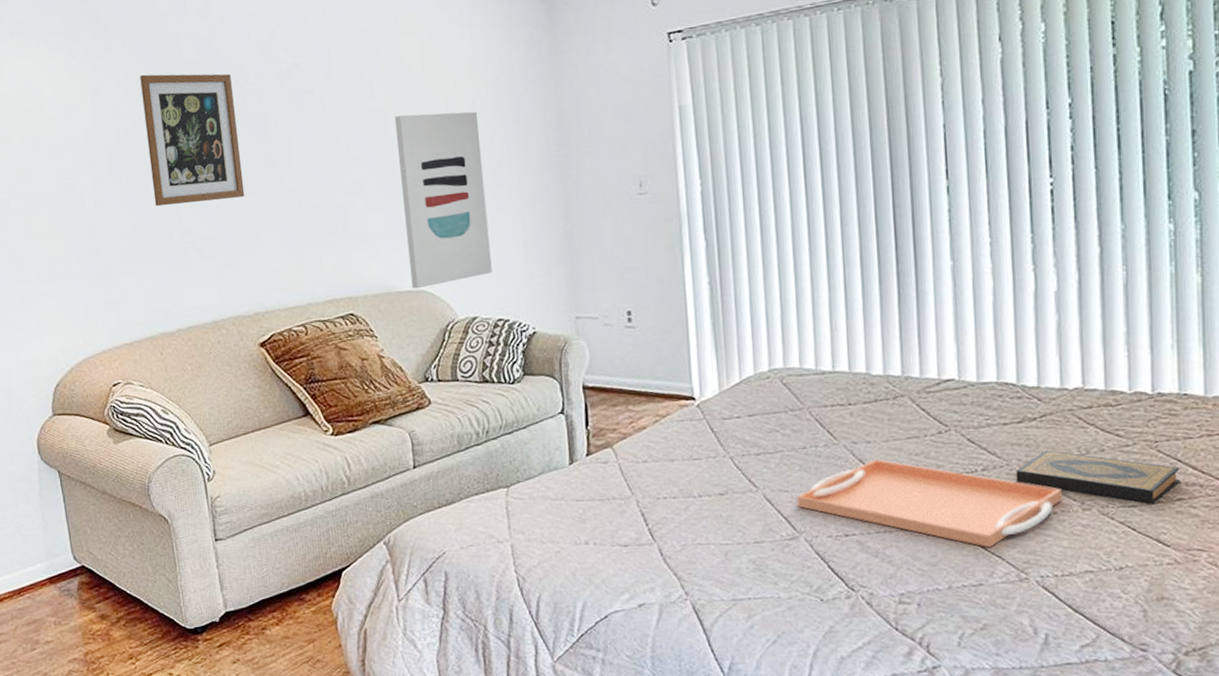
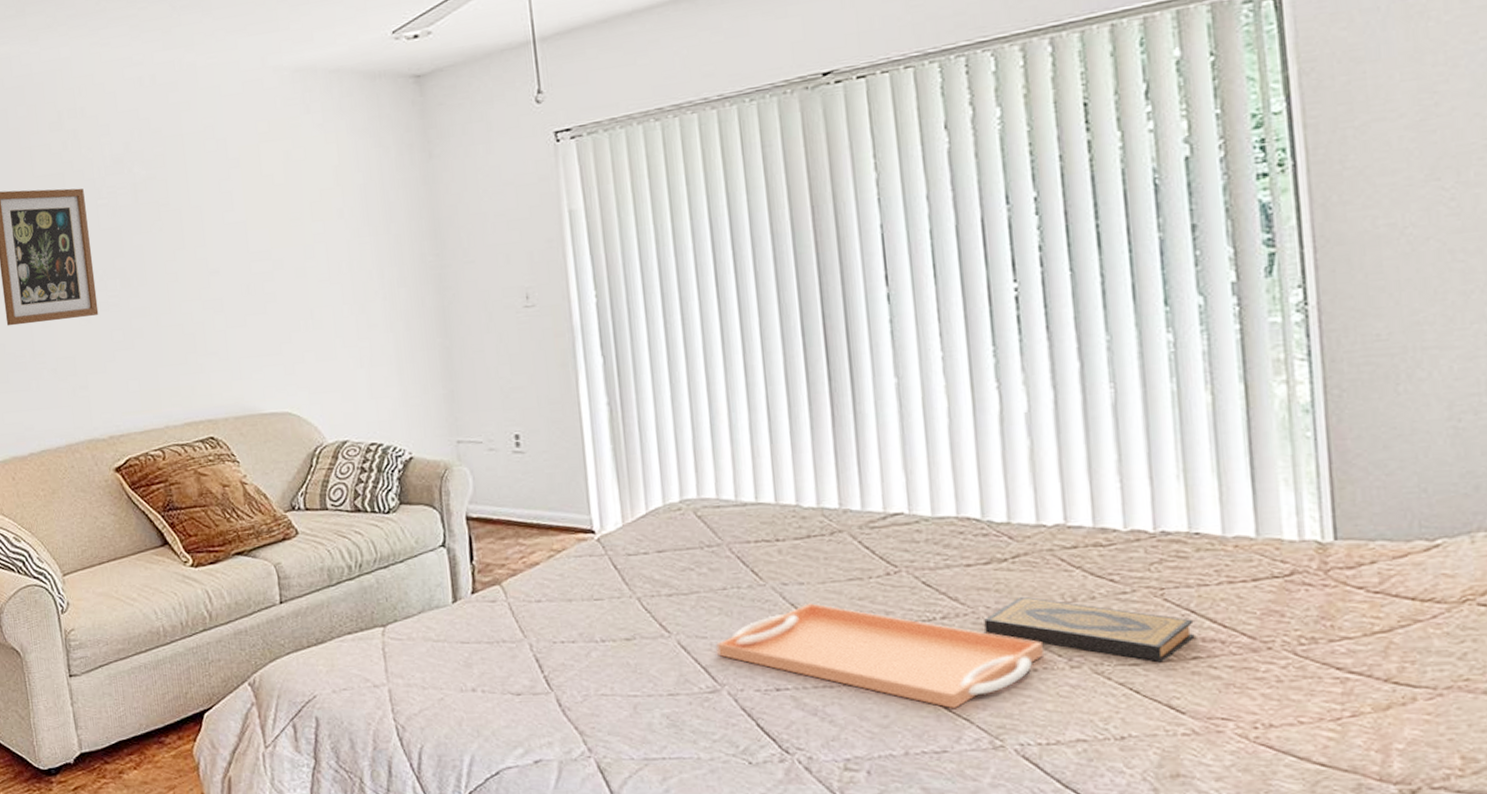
wall art: present [394,111,492,289] -> none [255,221,363,411]

